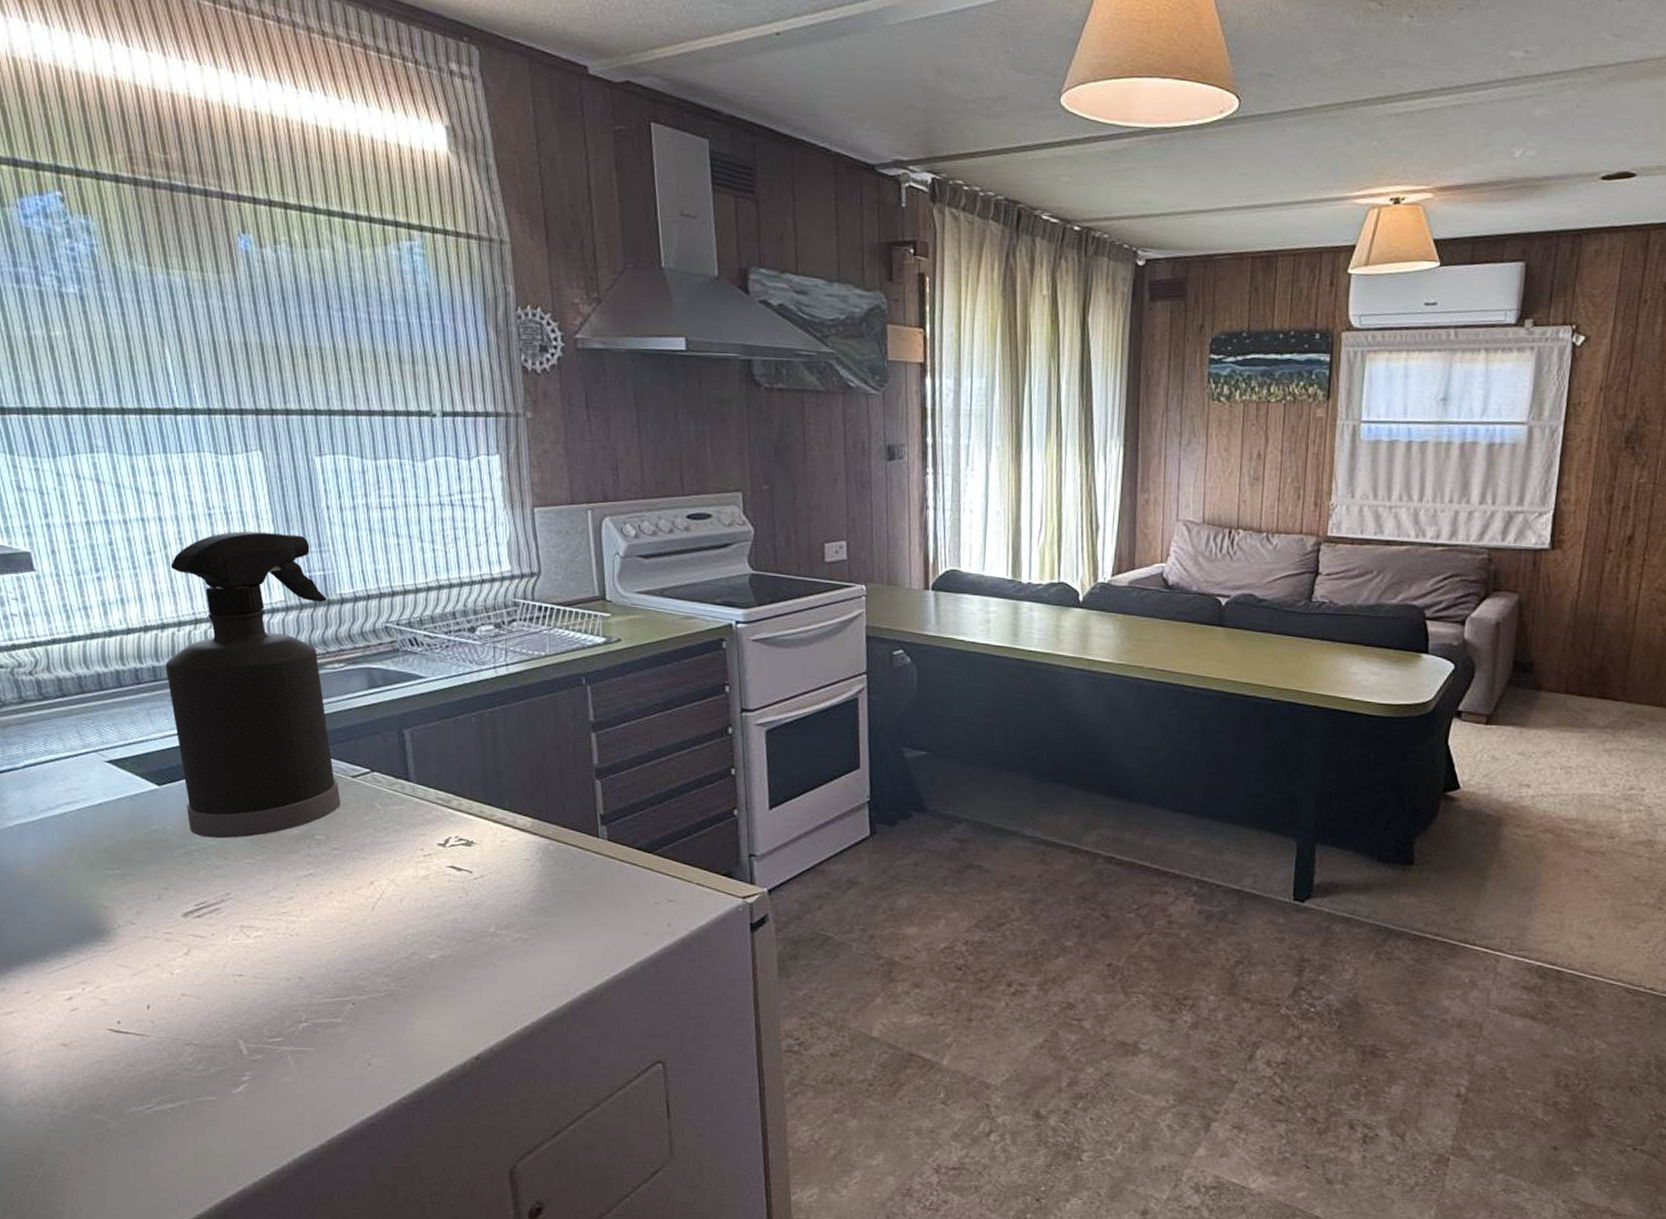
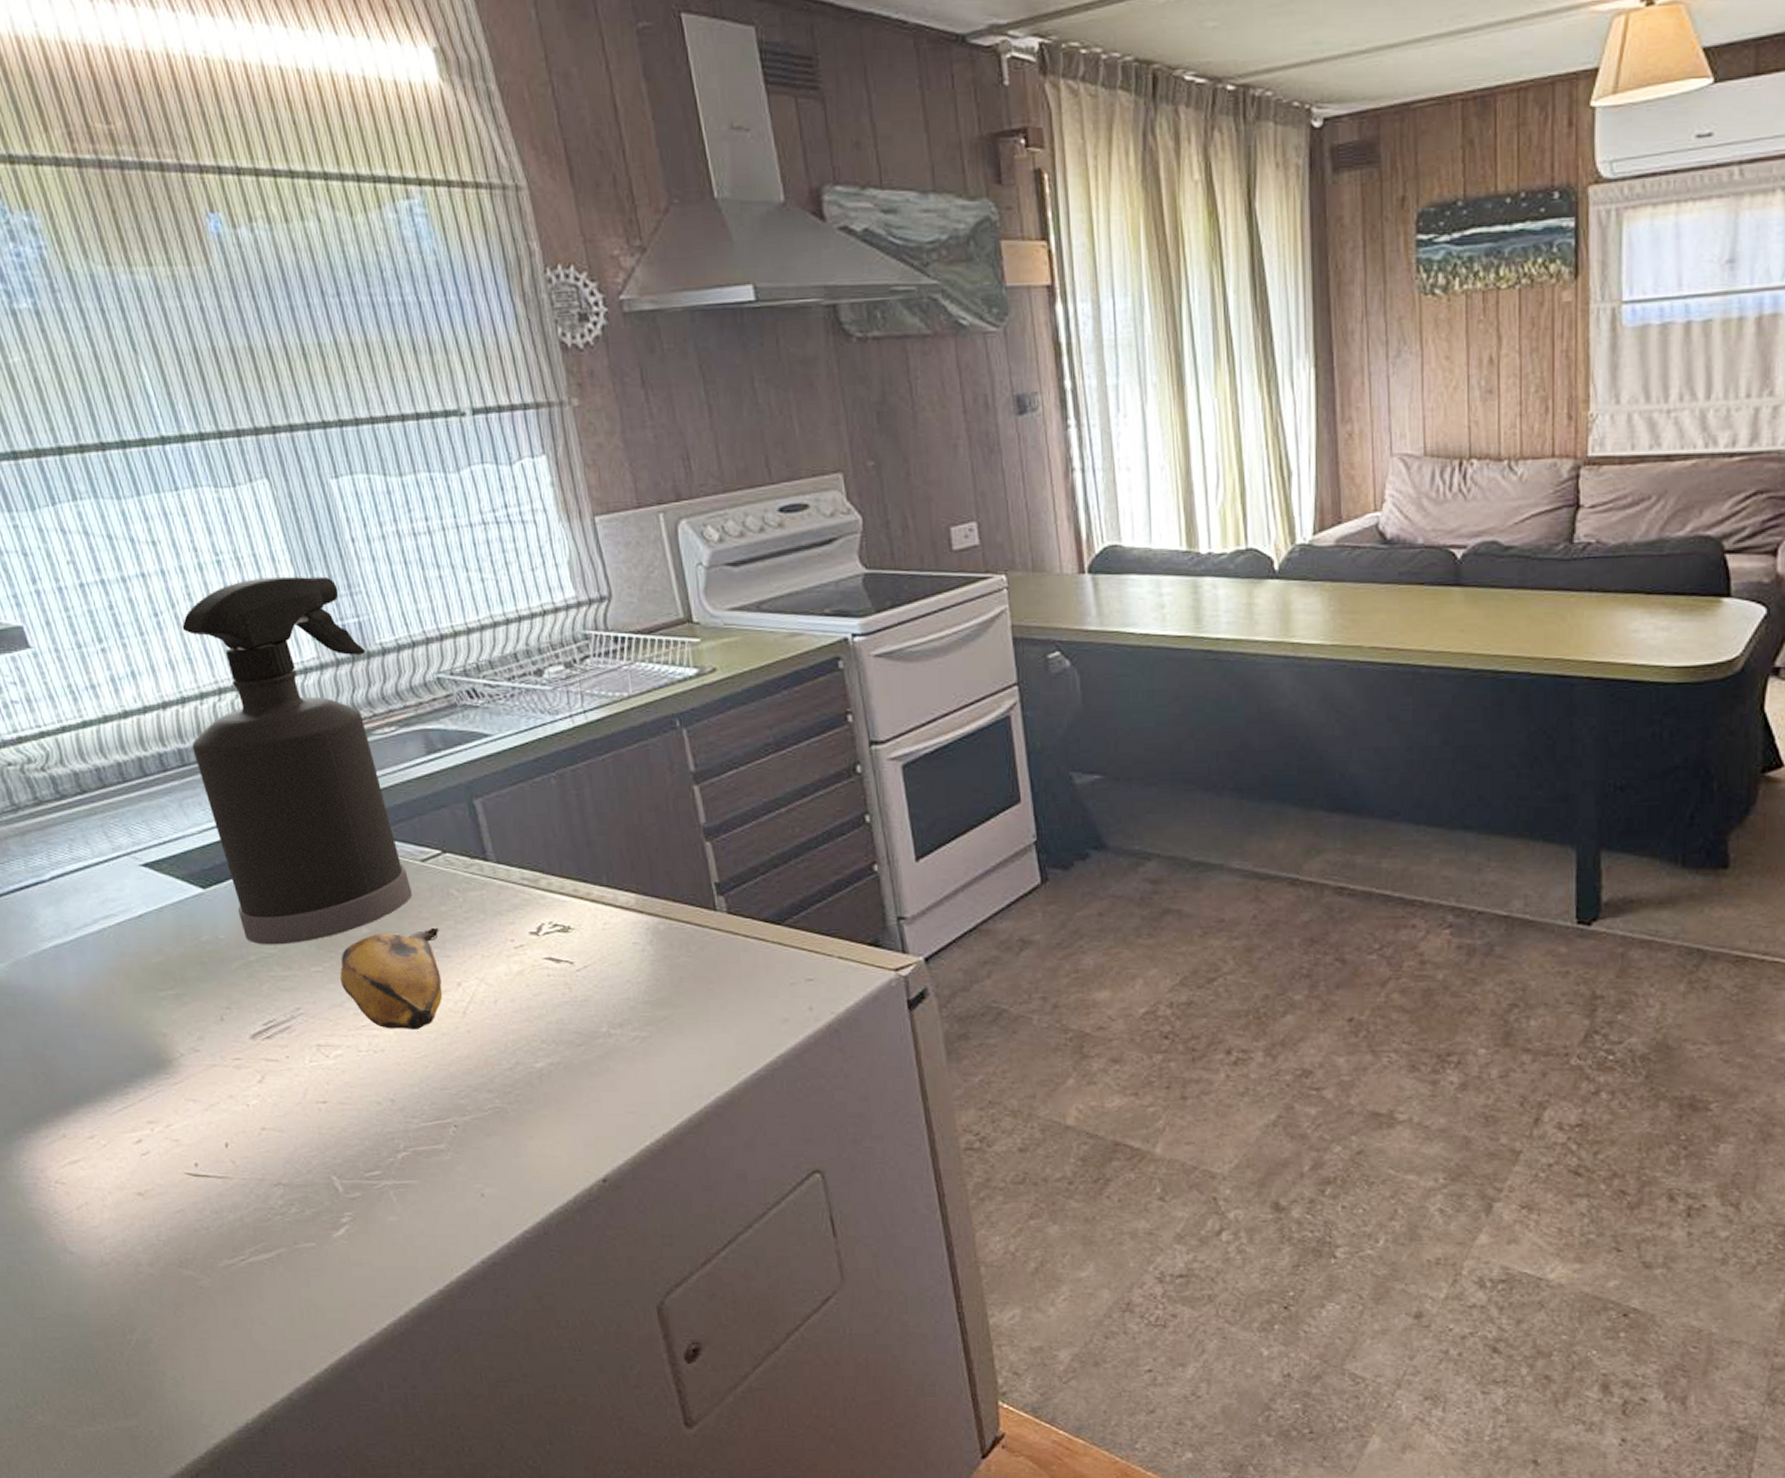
banana: none [269,833,360,919] -> present [340,927,443,1031]

